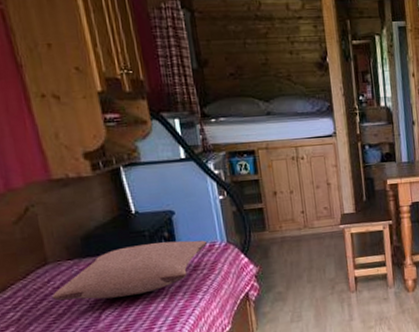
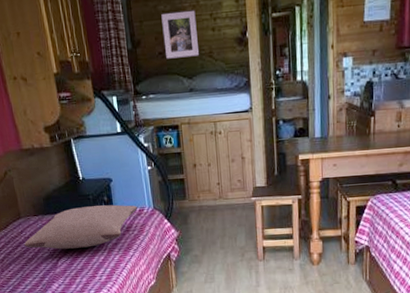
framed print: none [232,32,276,81] -> present [161,10,199,59]

